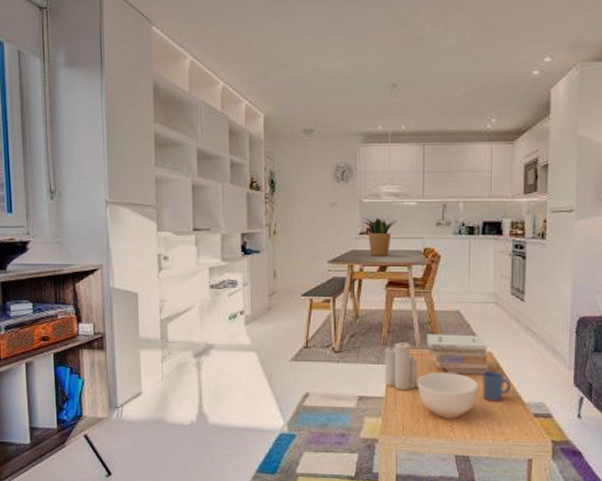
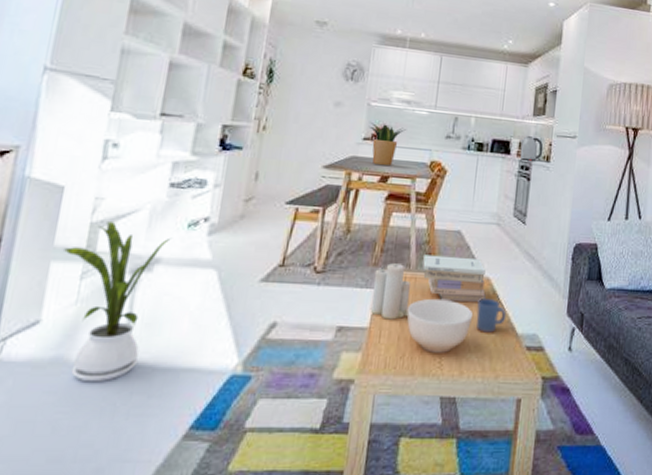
house plant: none [147,318,219,437] -> present [64,222,172,383]
kettle: none [513,215,538,241] -> present [520,136,544,162]

